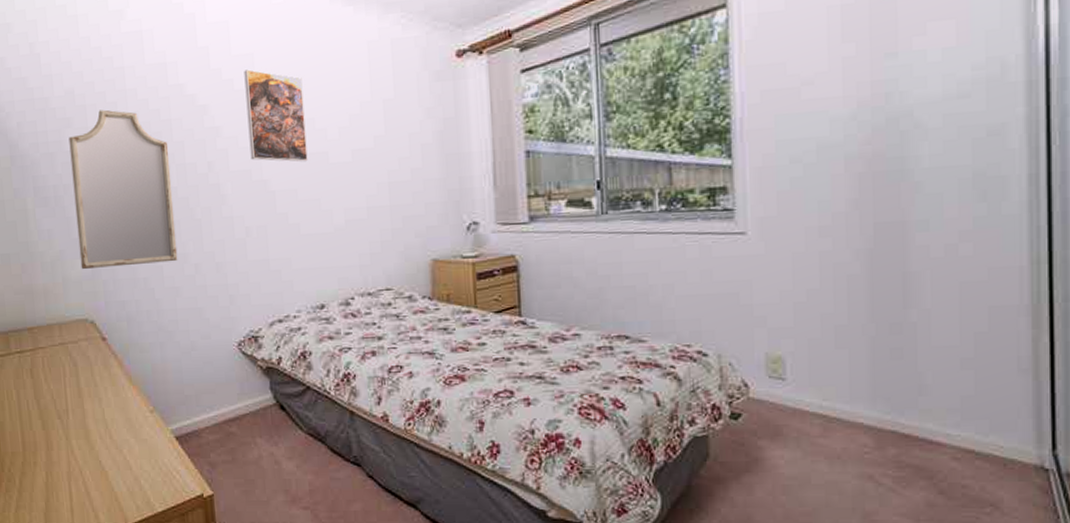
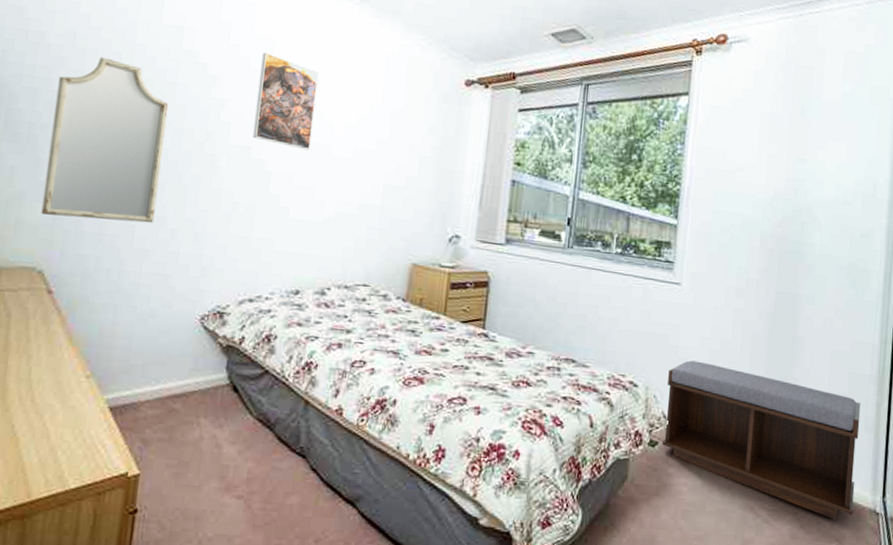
bench: none [744,318,1011,482] -> present [662,360,861,520]

